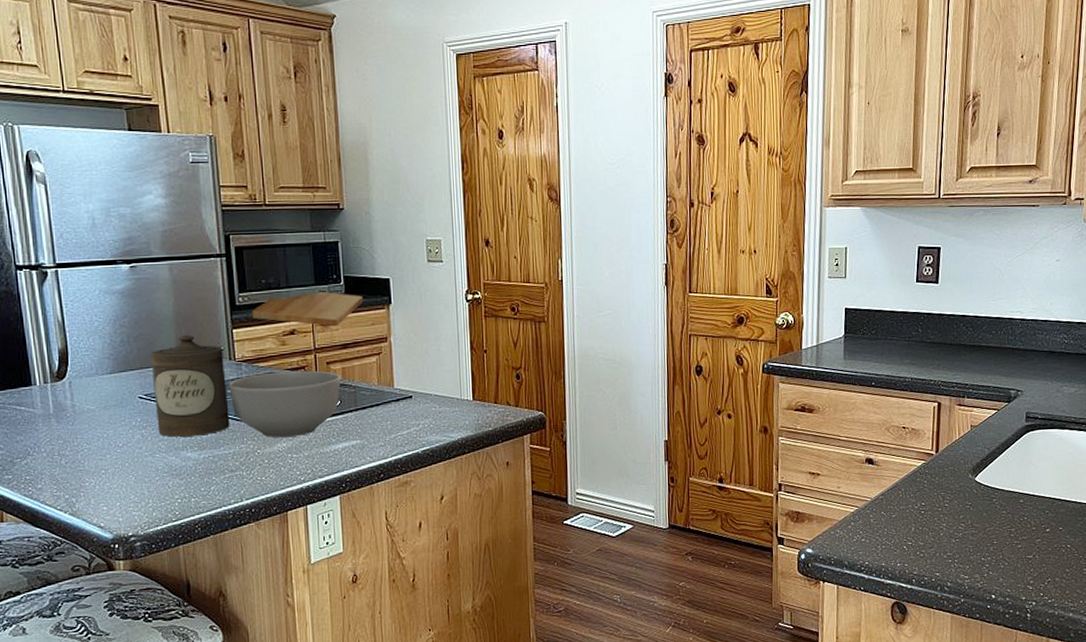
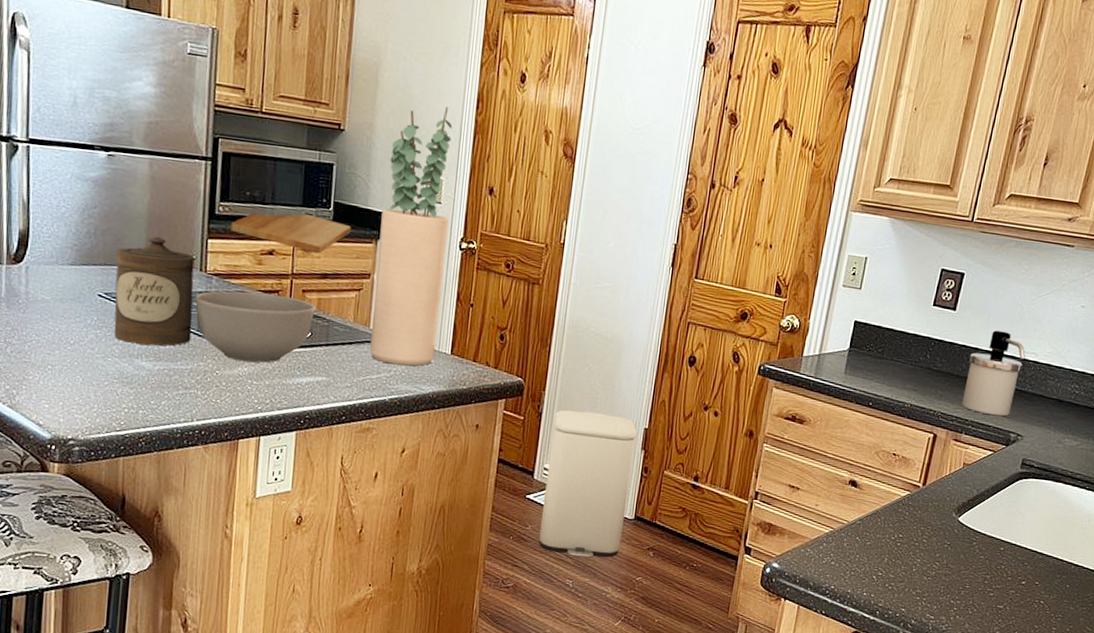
vase: none [389,172,458,418] -> present [370,107,453,366]
pedal bin: none [579,433,660,573] -> present [539,409,638,558]
soap dispenser: none [959,295,1011,377] -> present [962,330,1026,417]

